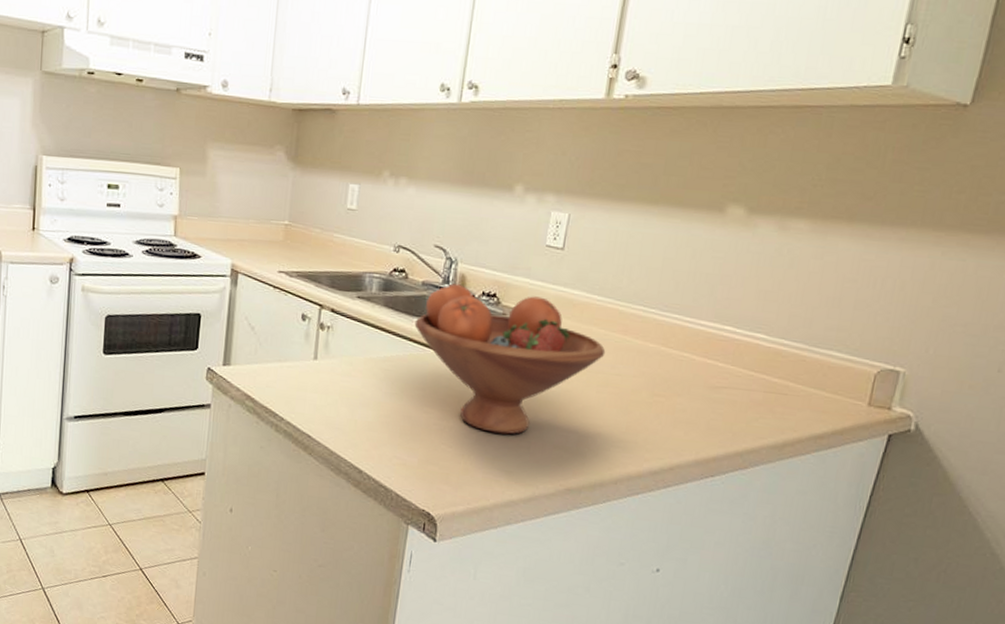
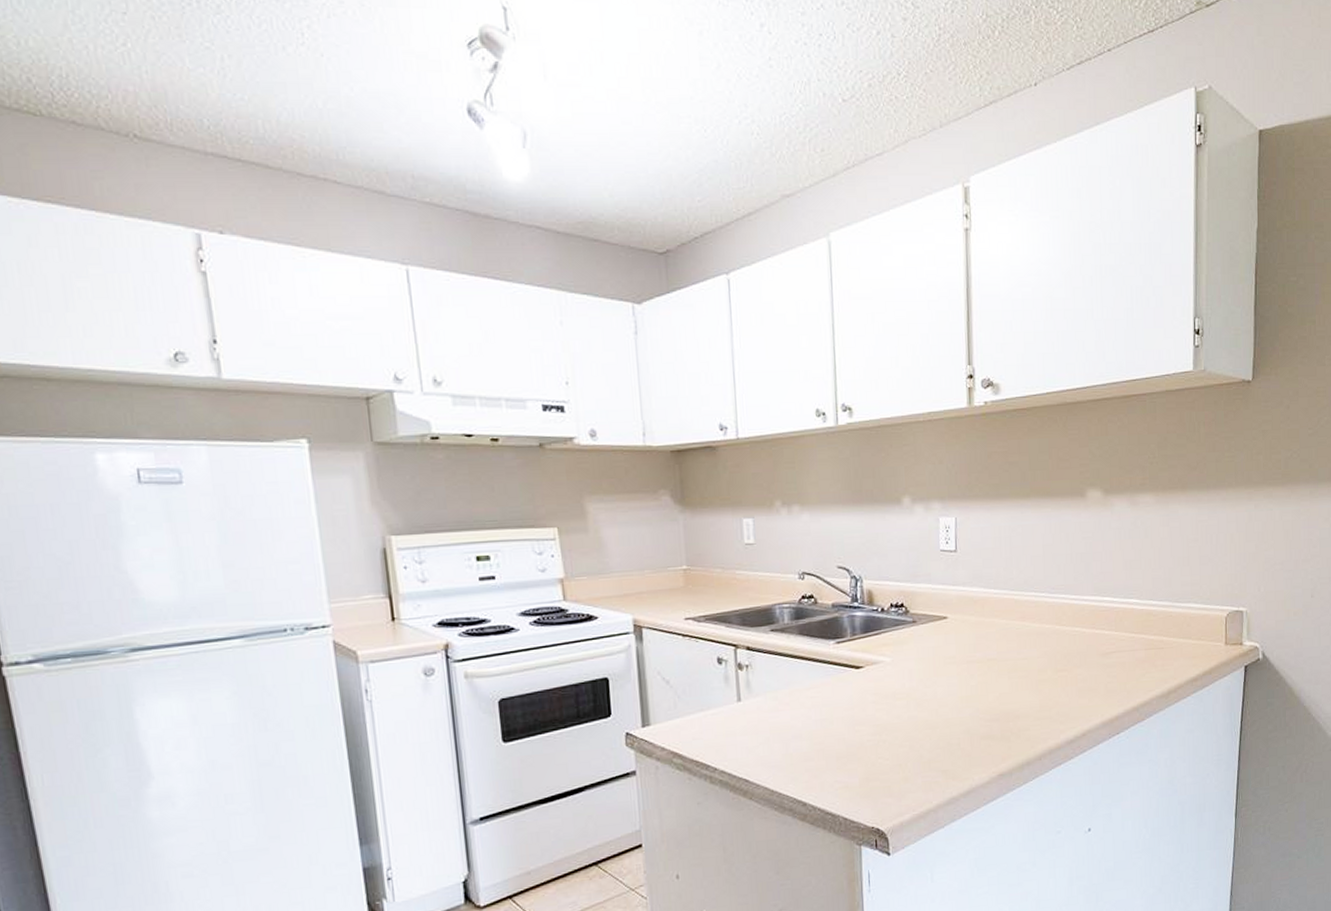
fruit bowl: present [414,283,606,435] -> none [831,599,1010,737]

